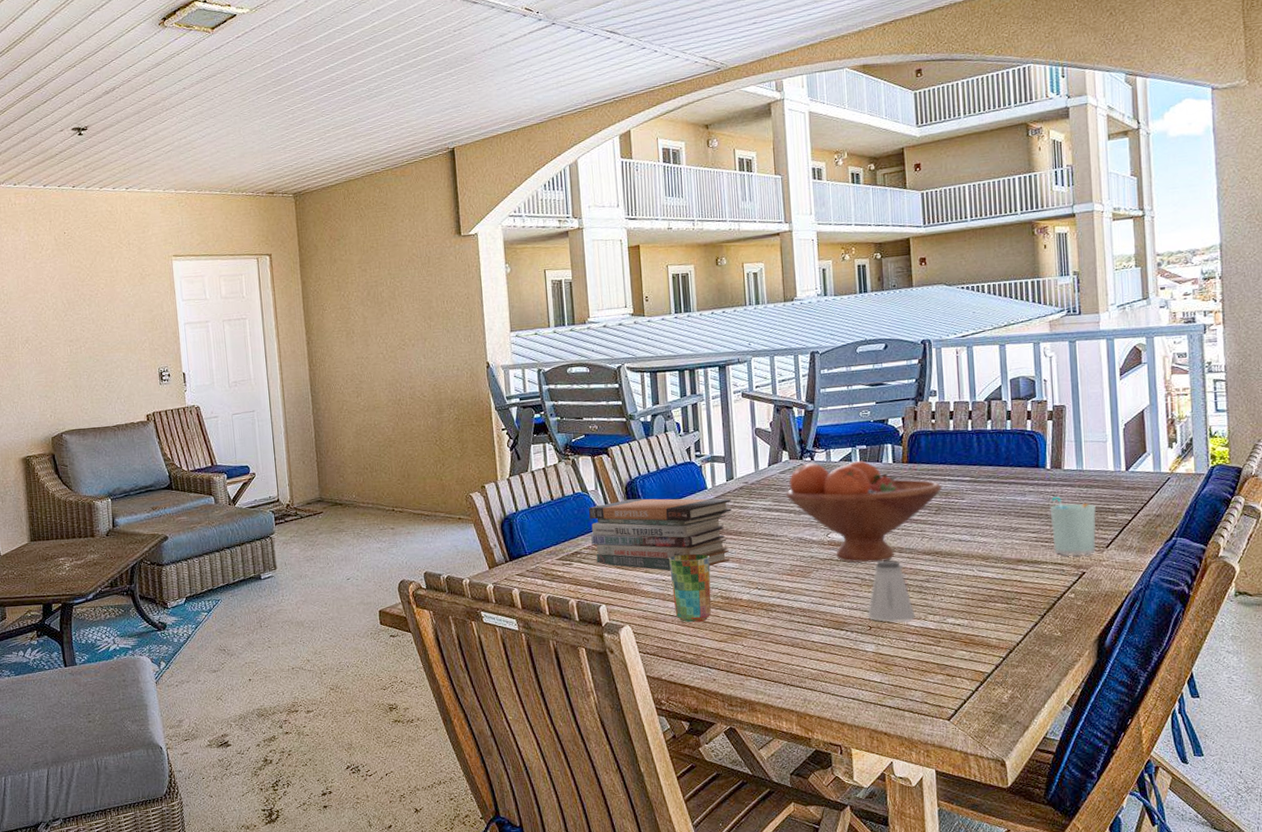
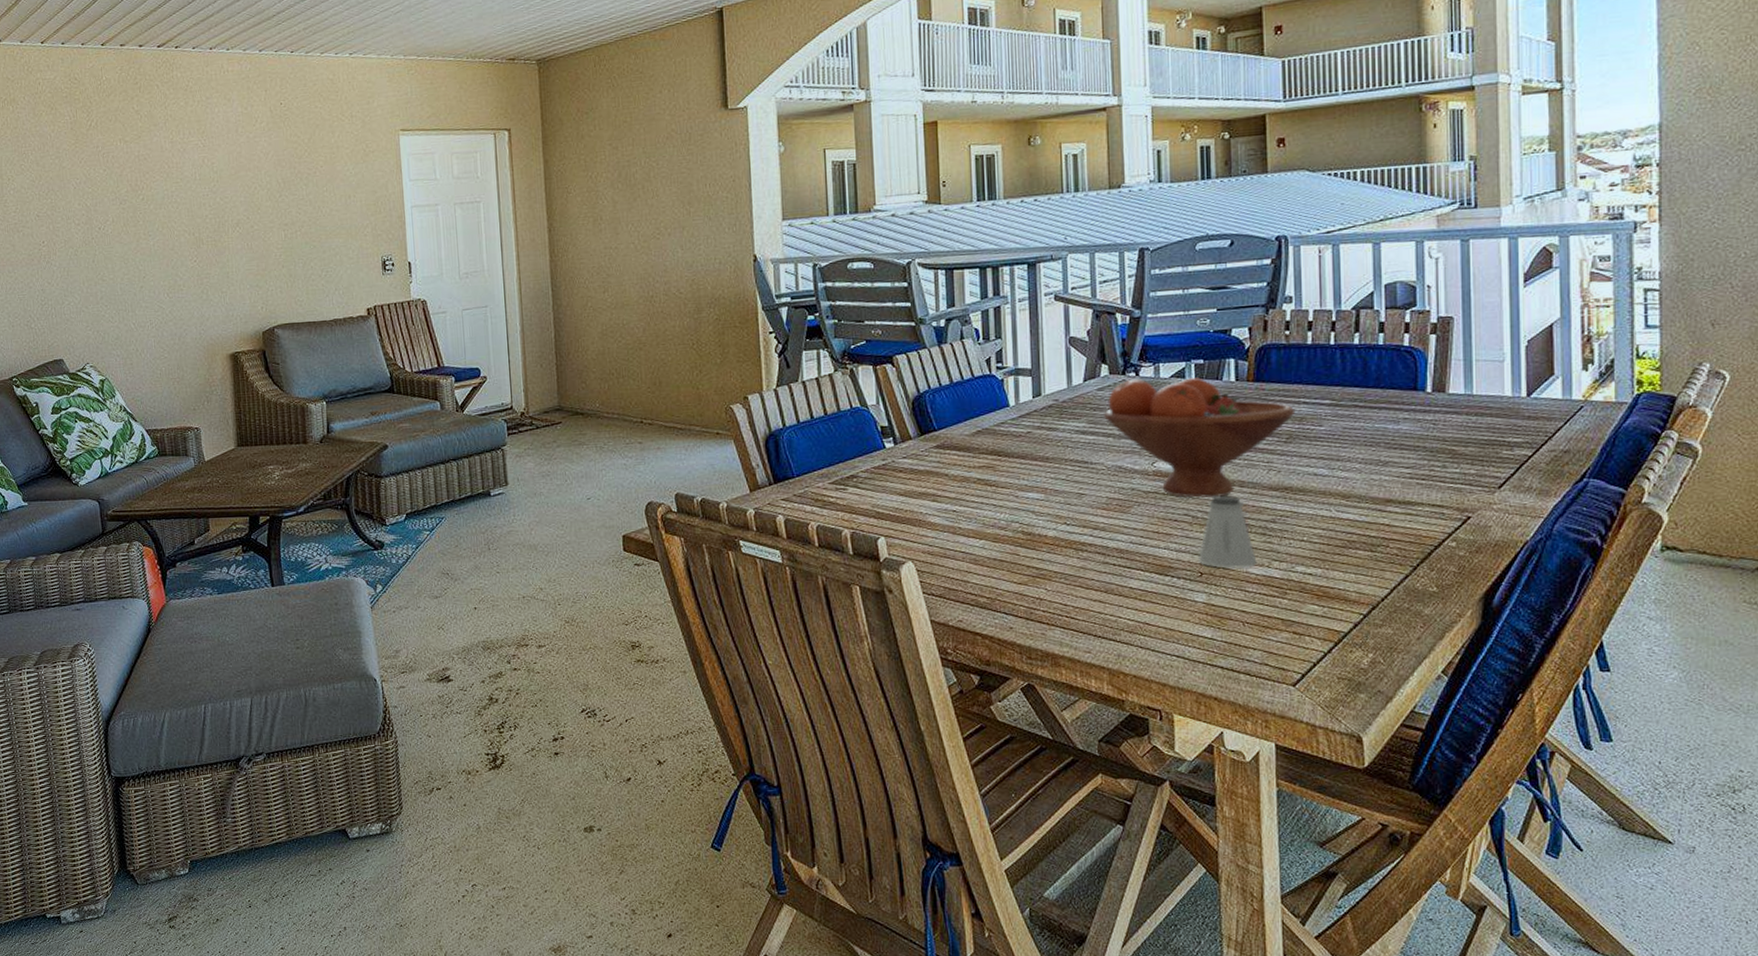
book stack: present [588,498,732,571] -> none [867,416,1038,500]
cup: present [669,553,711,623] -> none [961,481,1010,561]
cup: present [1051,496,1096,557] -> none [1430,426,1487,498]

